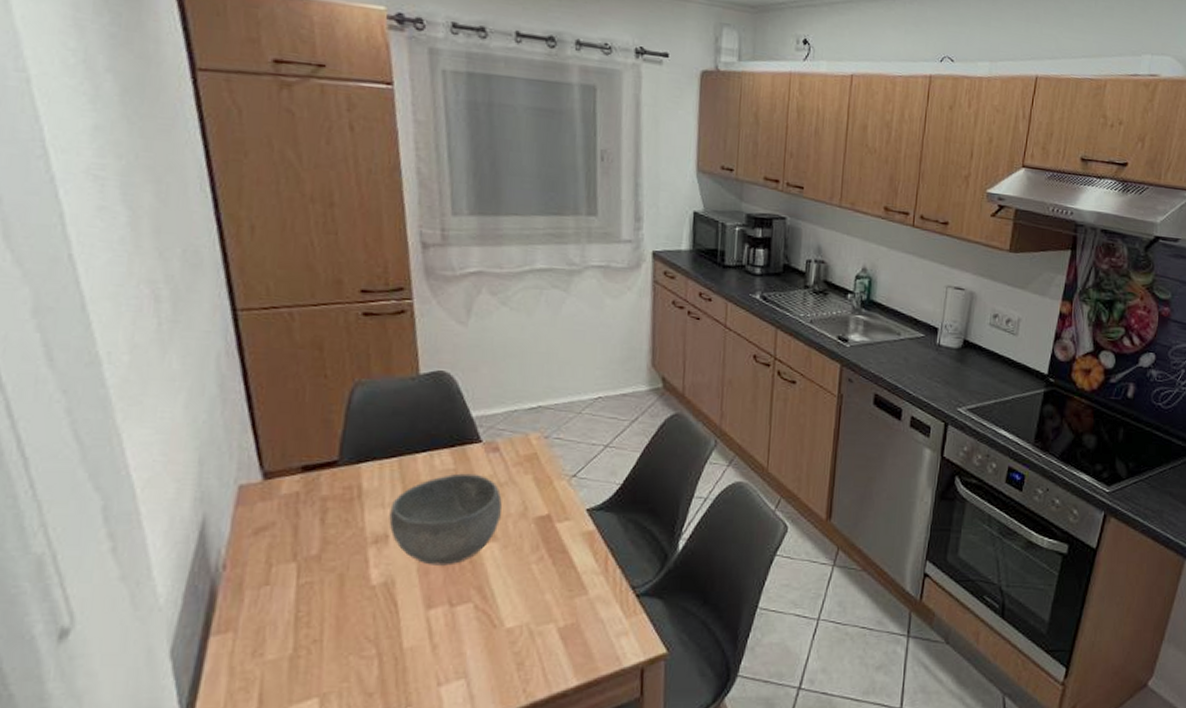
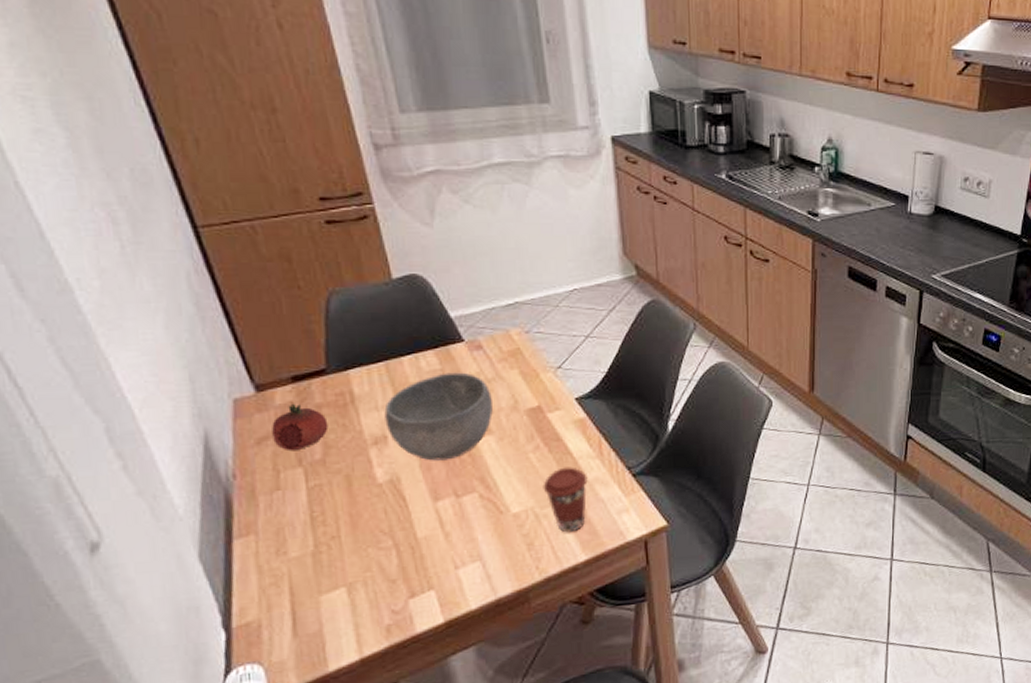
fruit: none [271,493,331,545] -> present [272,403,329,451]
coffee cup: none [541,582,589,654] -> present [543,467,588,533]

